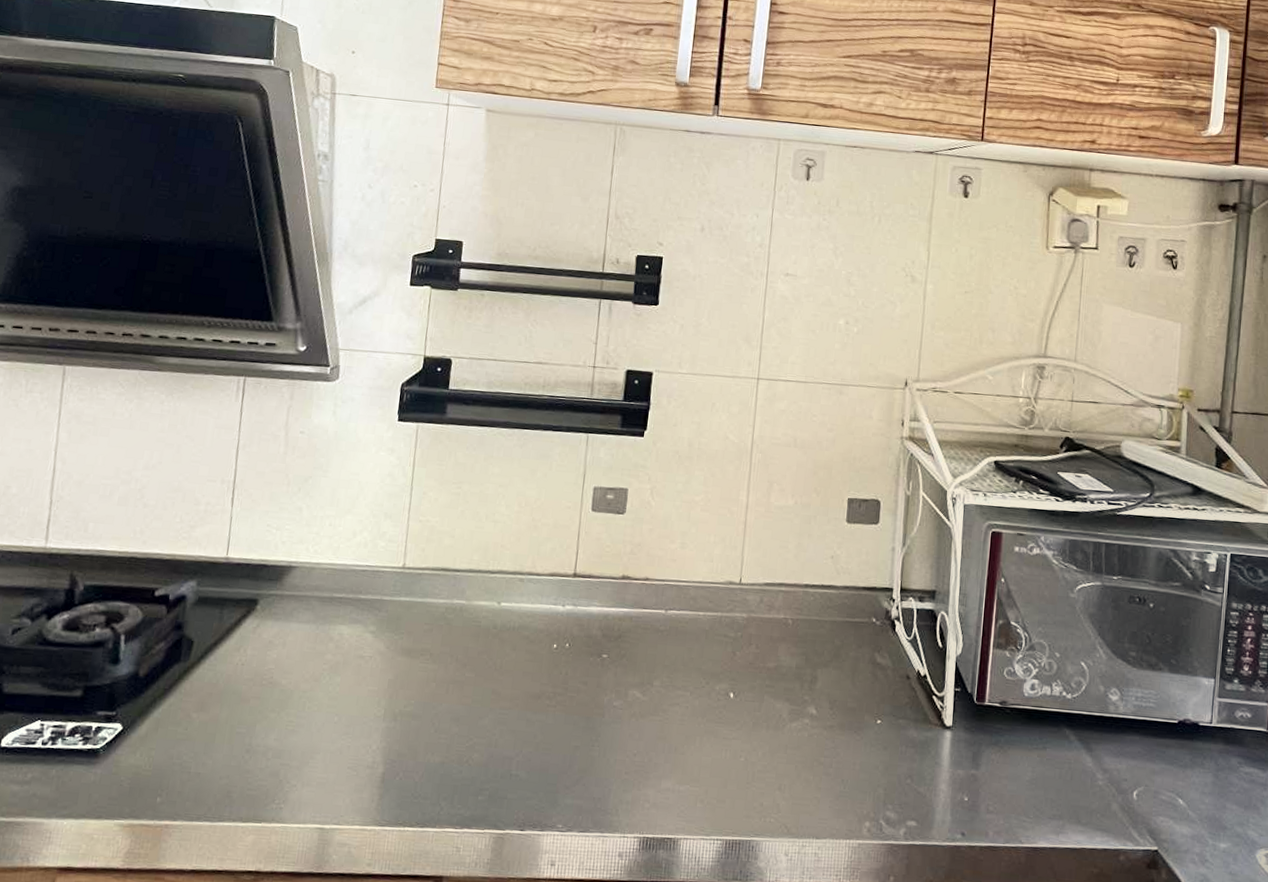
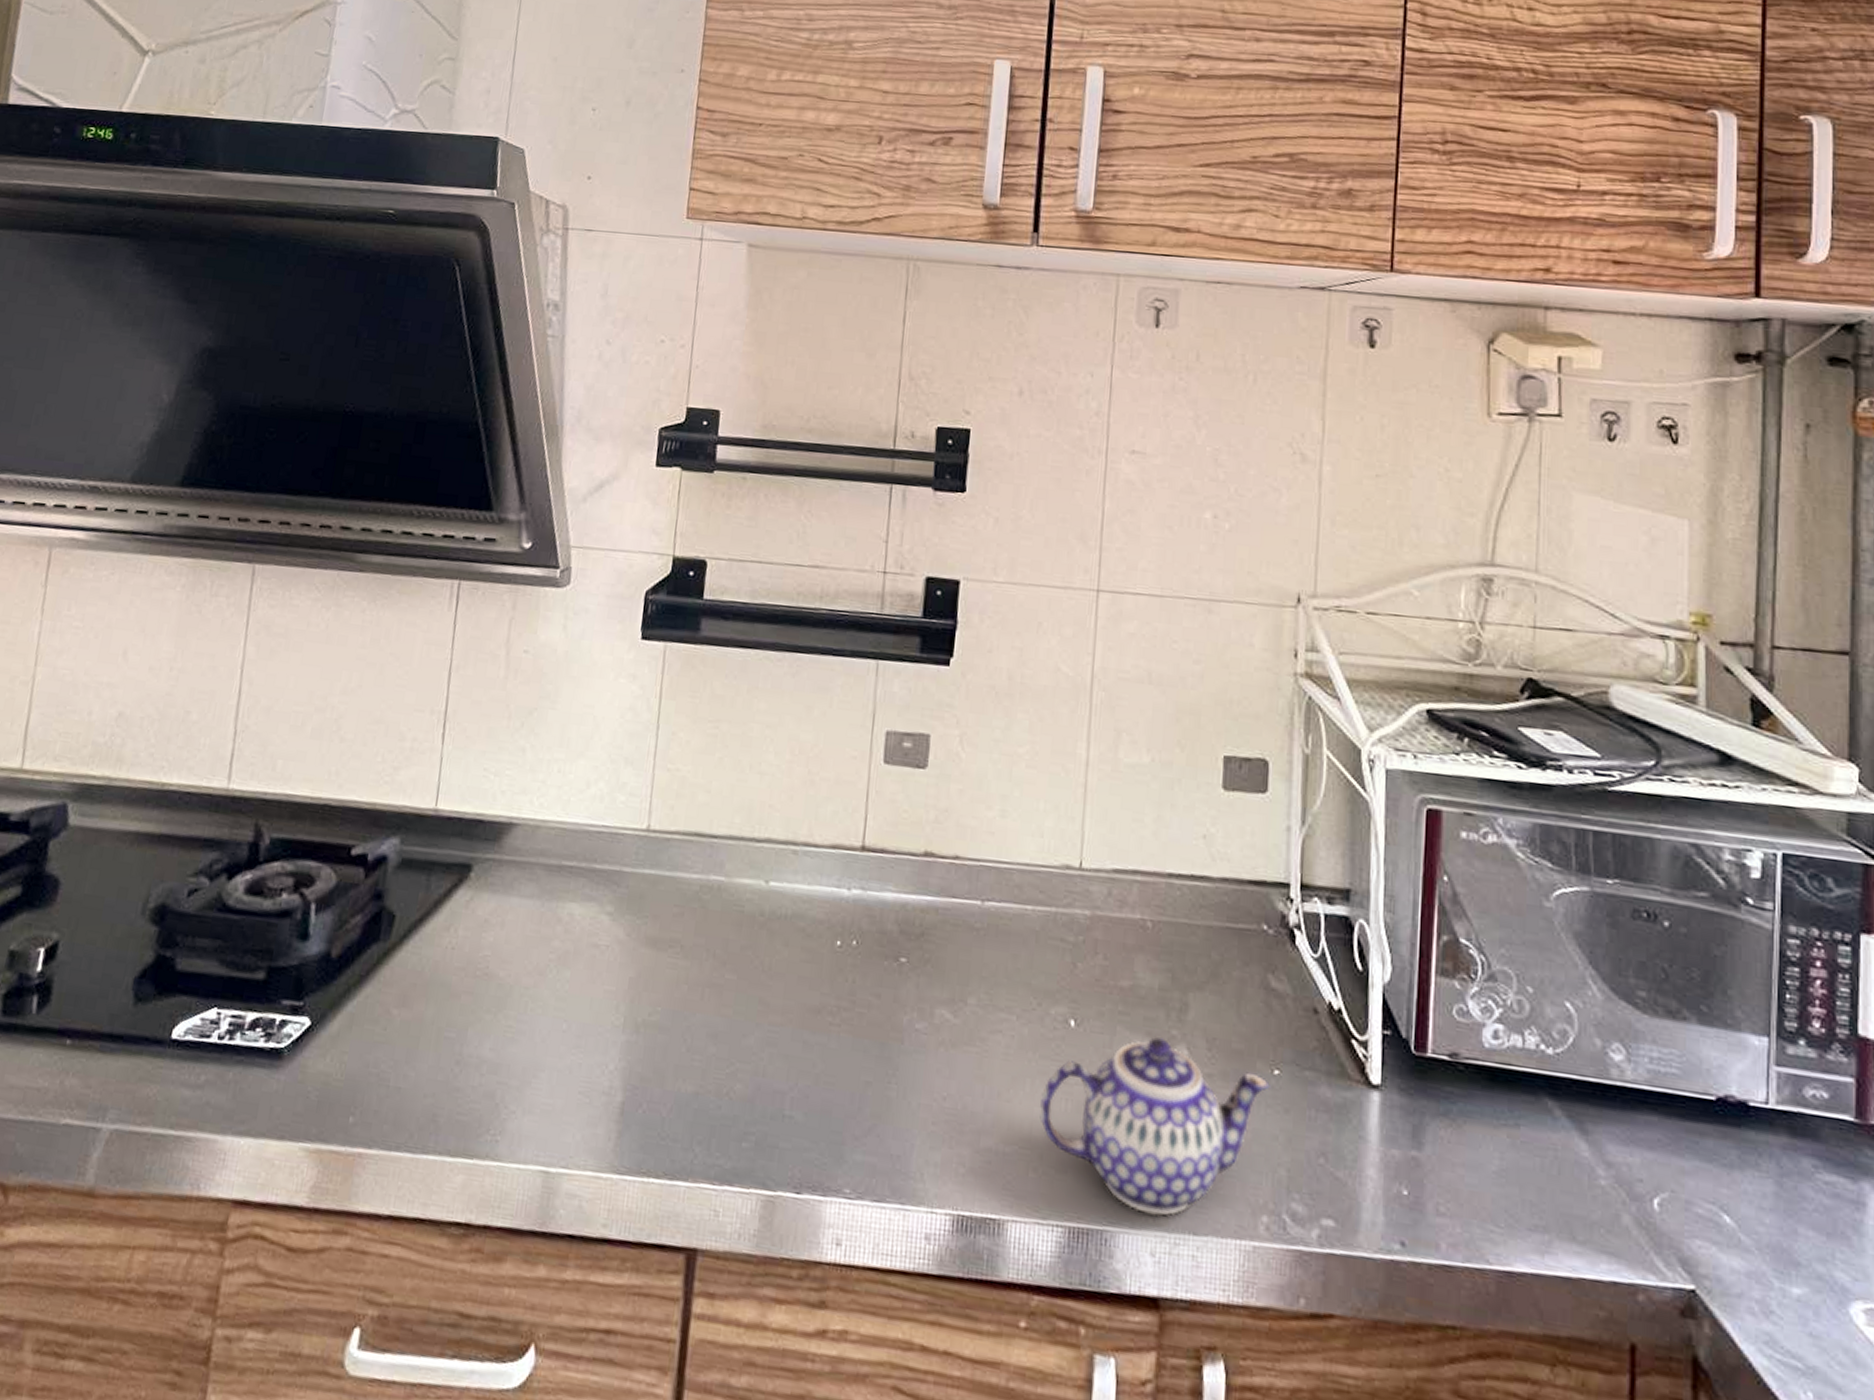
teapot: none [706,702,874,827] -> present [1040,1037,1270,1216]

